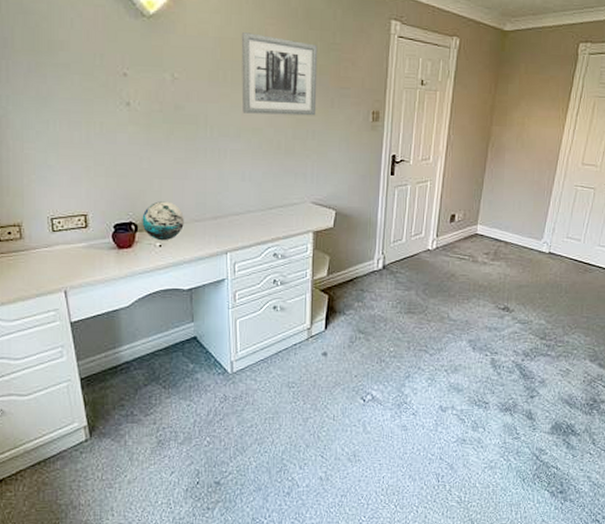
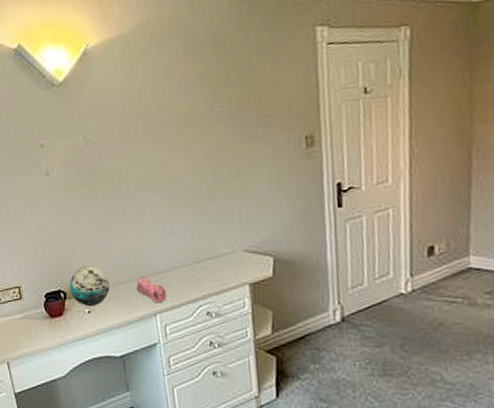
pencil case: none [210,216,239,242] -> present [136,276,167,303]
wall art: present [241,32,318,116] -> none [148,75,238,164]

